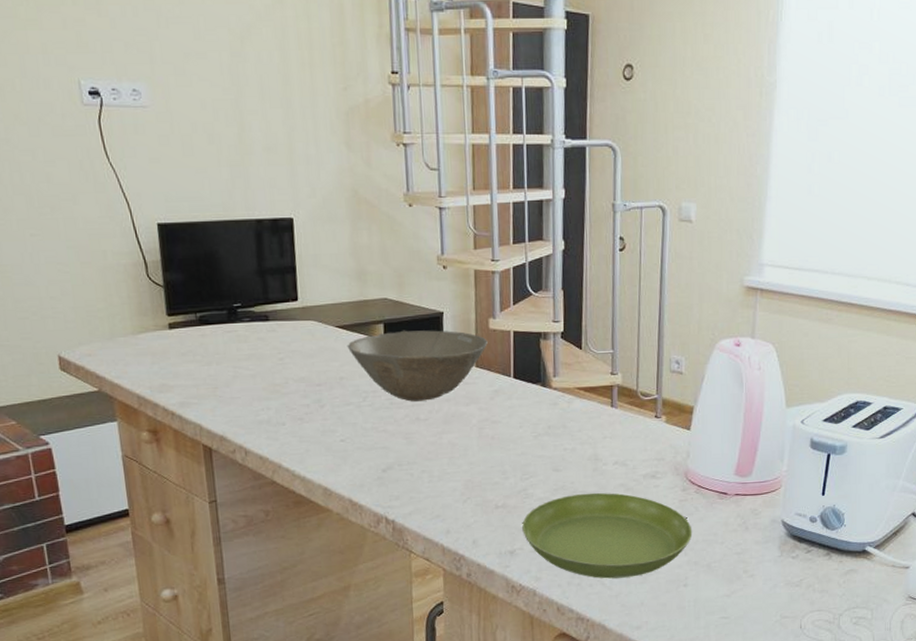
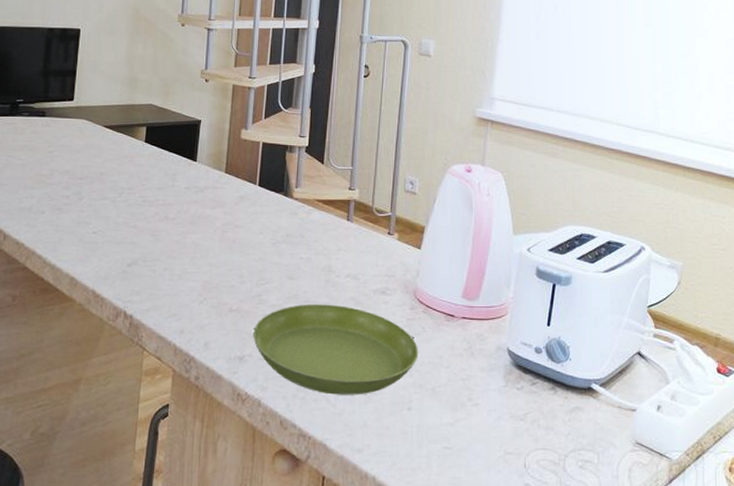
bowl: present [347,330,488,402] -> none [111,134,238,201]

